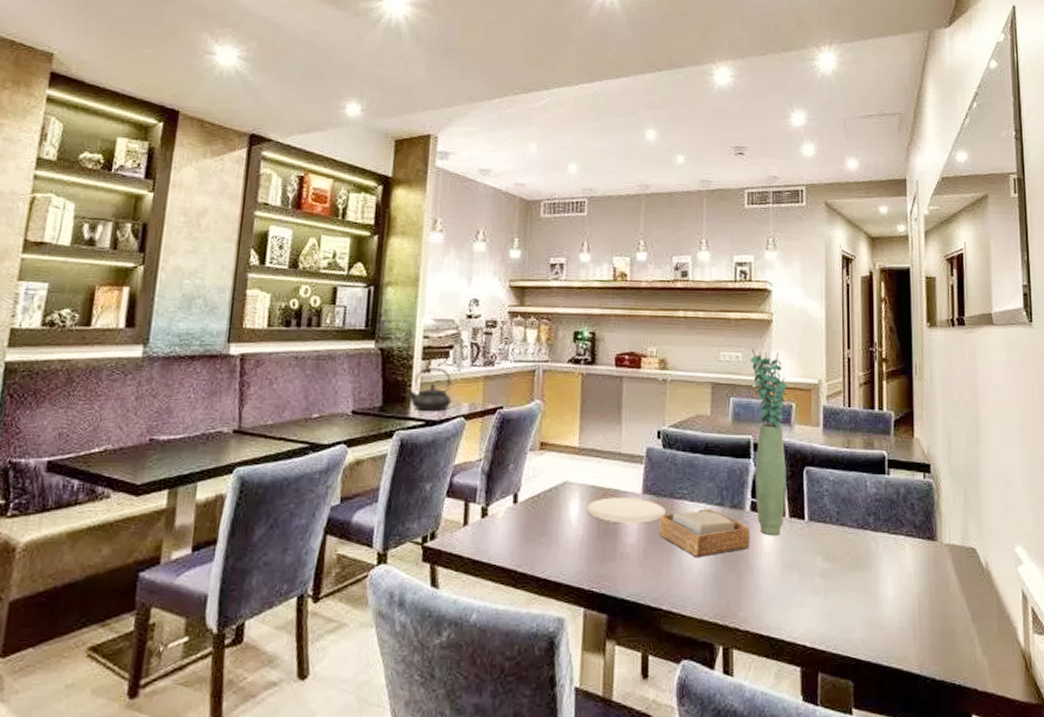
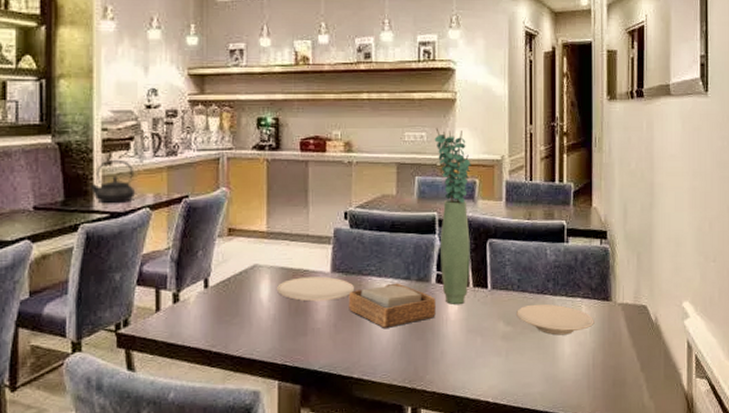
saucer: none [835,540,919,576] -> present [517,303,594,336]

